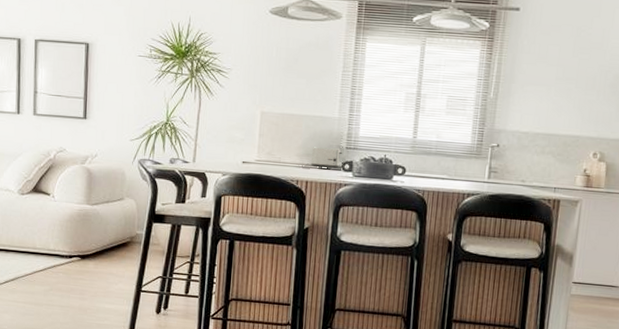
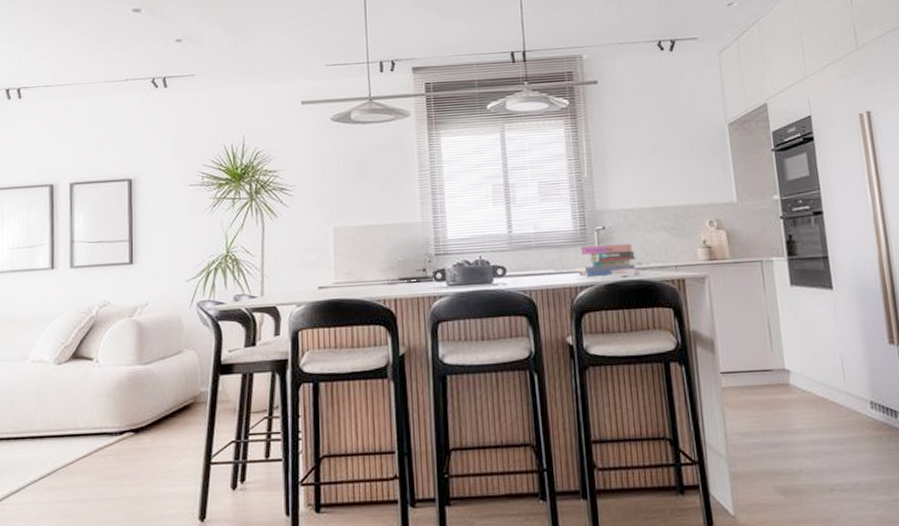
books: none [465,159,521,189] -> present [574,243,636,277]

